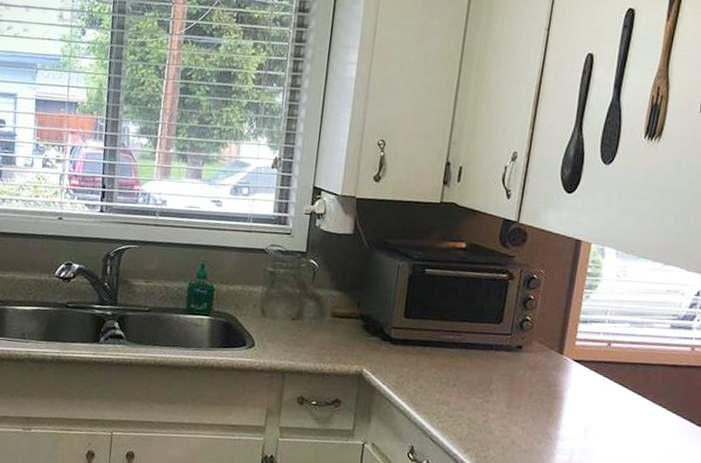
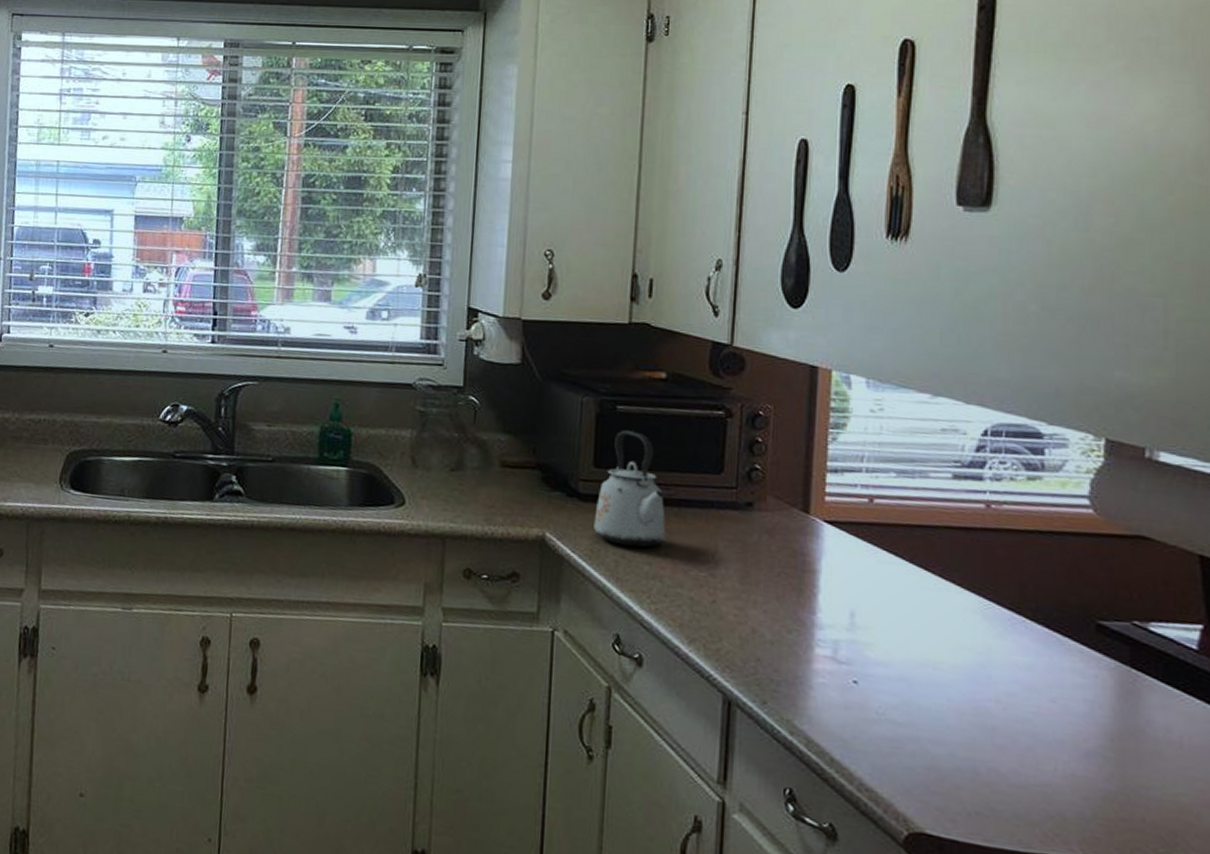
kettle: none [400,288,456,381] -> present [593,430,666,548]

